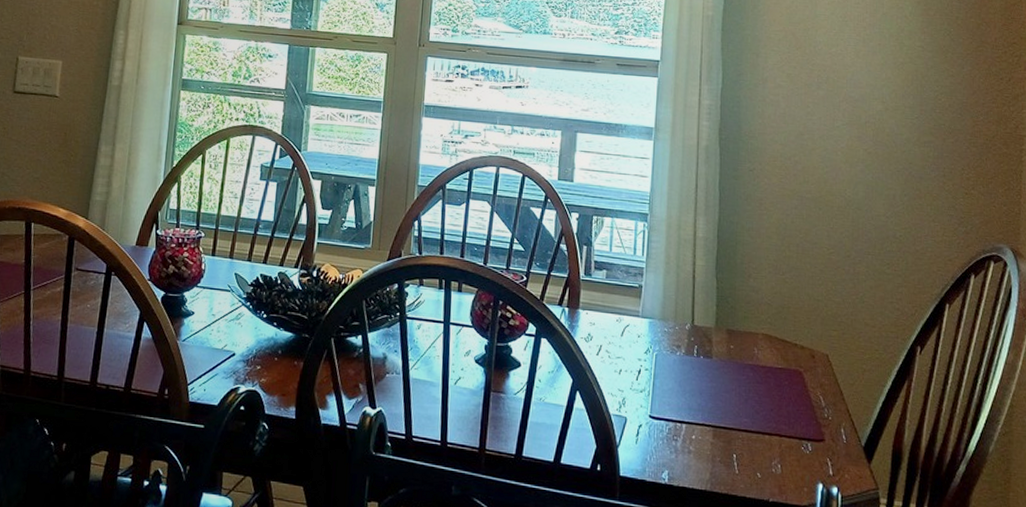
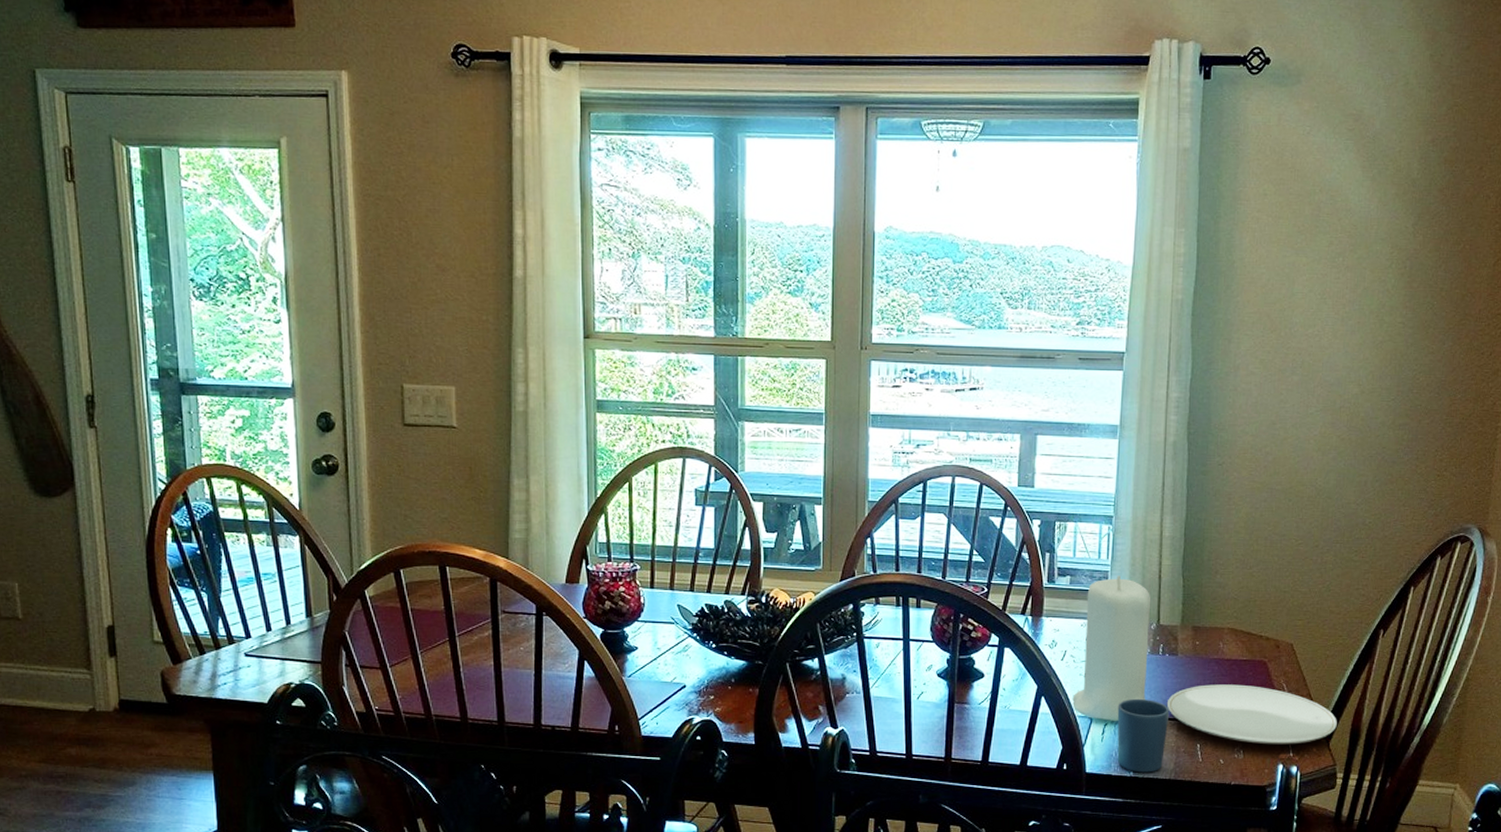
candle: none [607,273,686,424] -> present [1072,576,1151,722]
mug: none [651,400,705,482] -> present [1117,698,1170,773]
plate: none [701,391,877,463] -> present [1166,684,1337,745]

